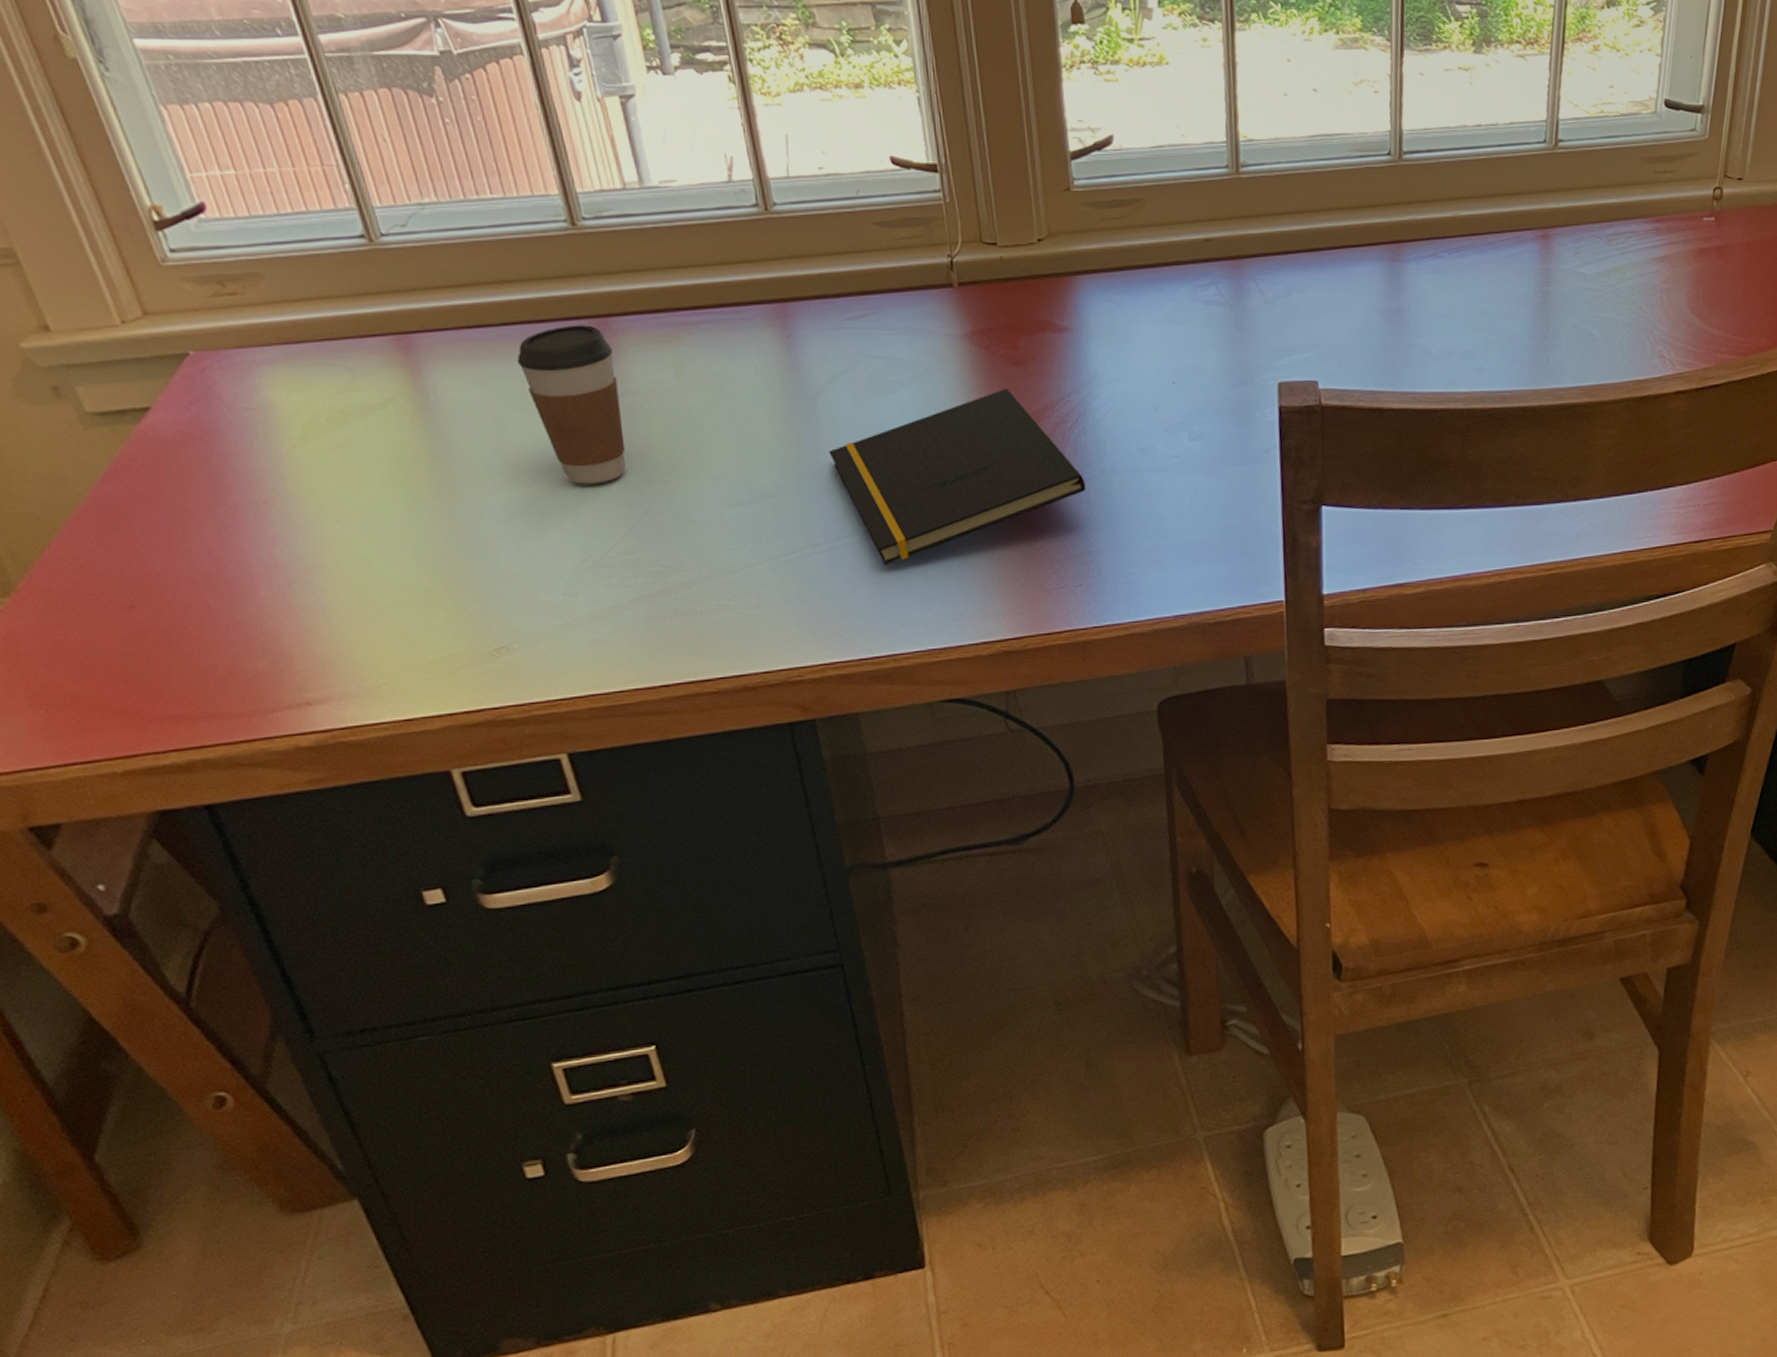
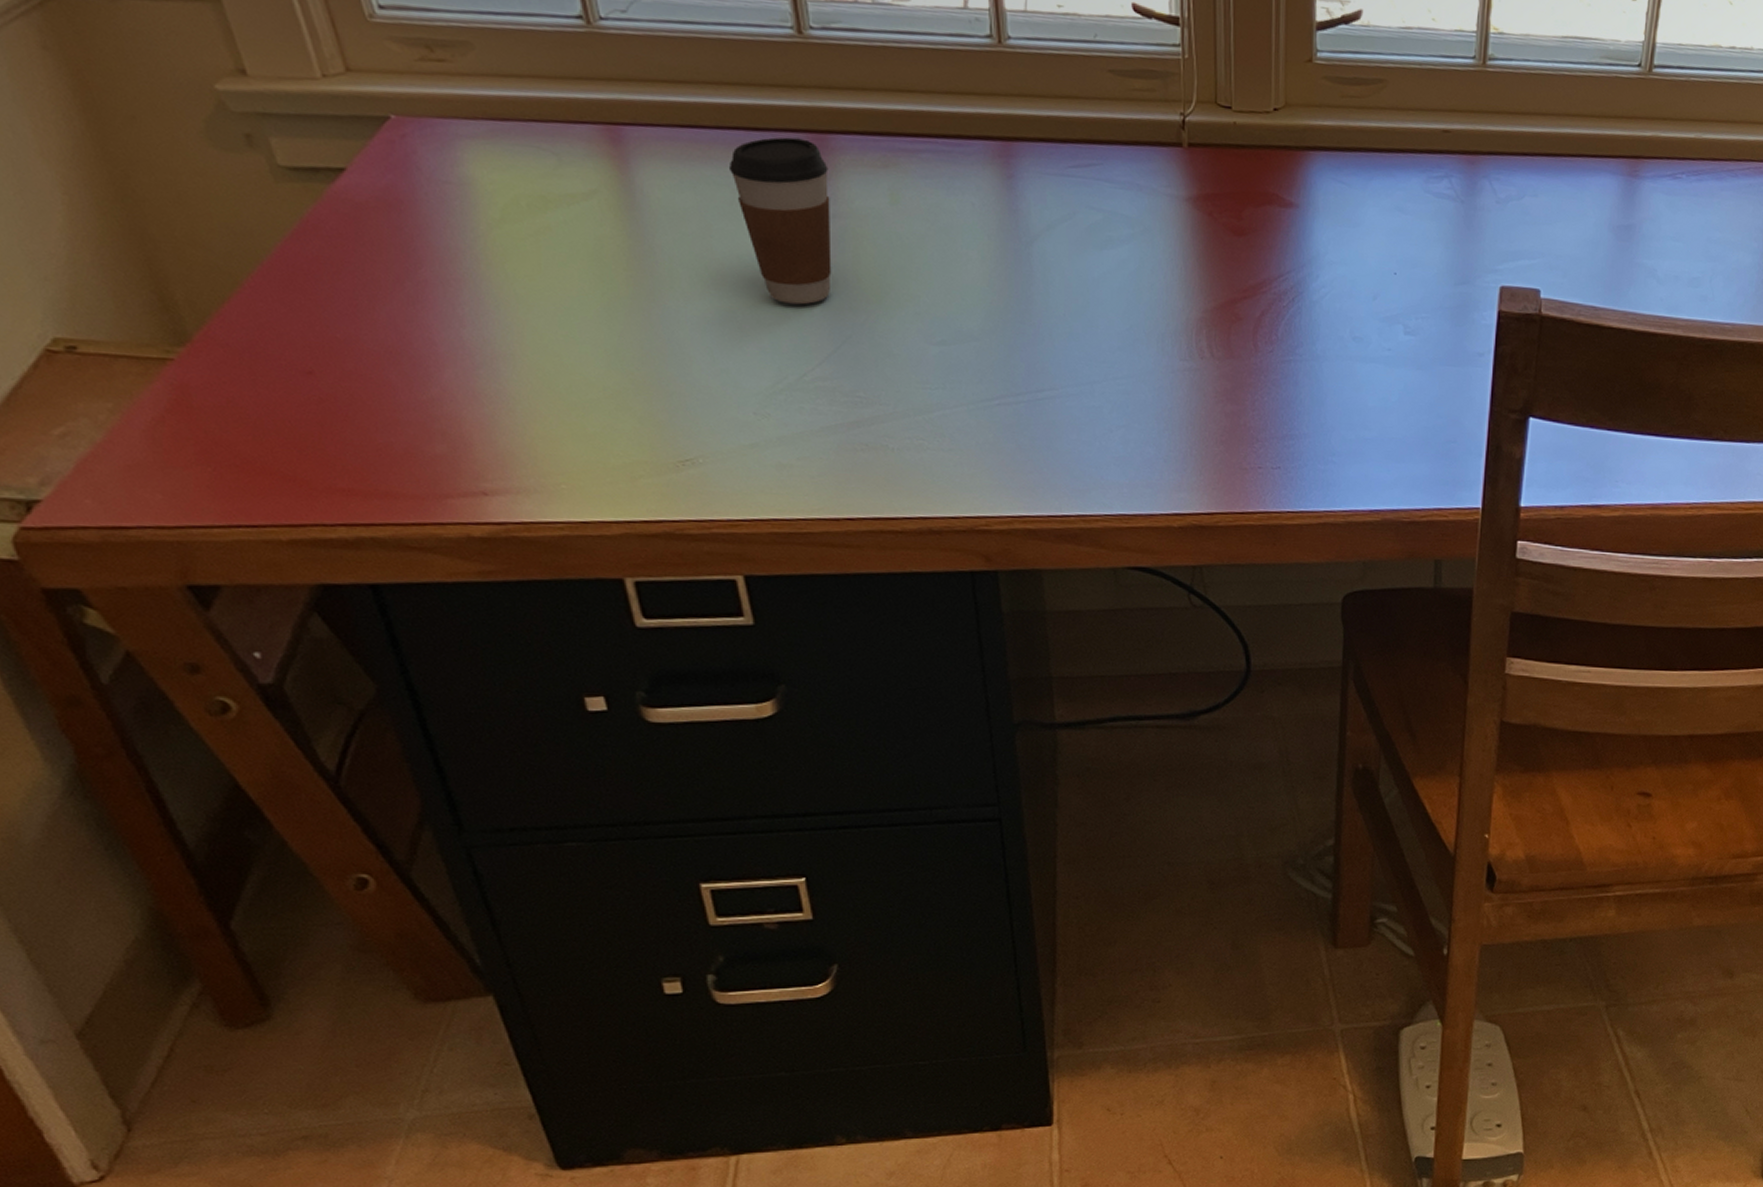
notepad: present [828,388,1087,566] -> none [1038,257,1296,424]

